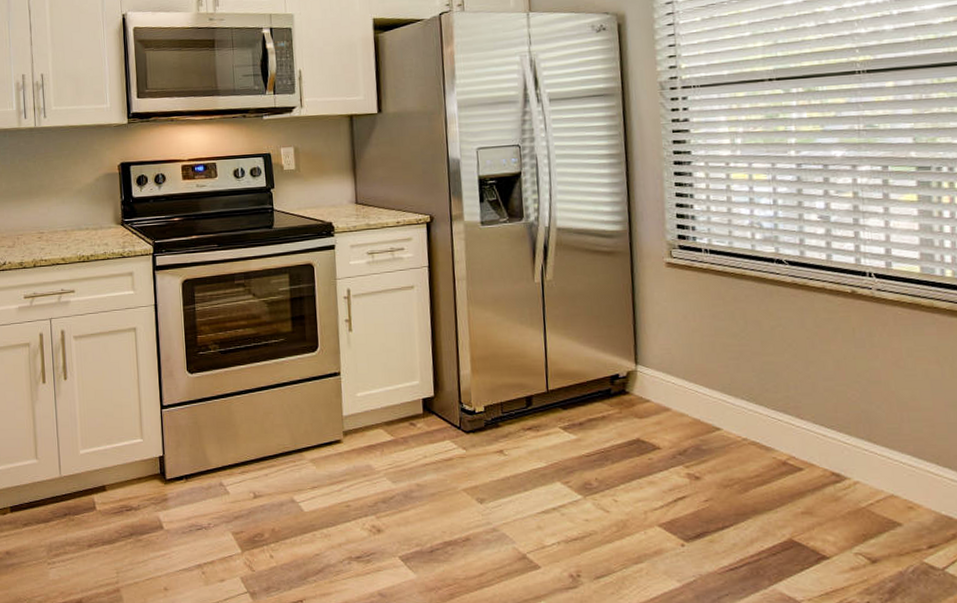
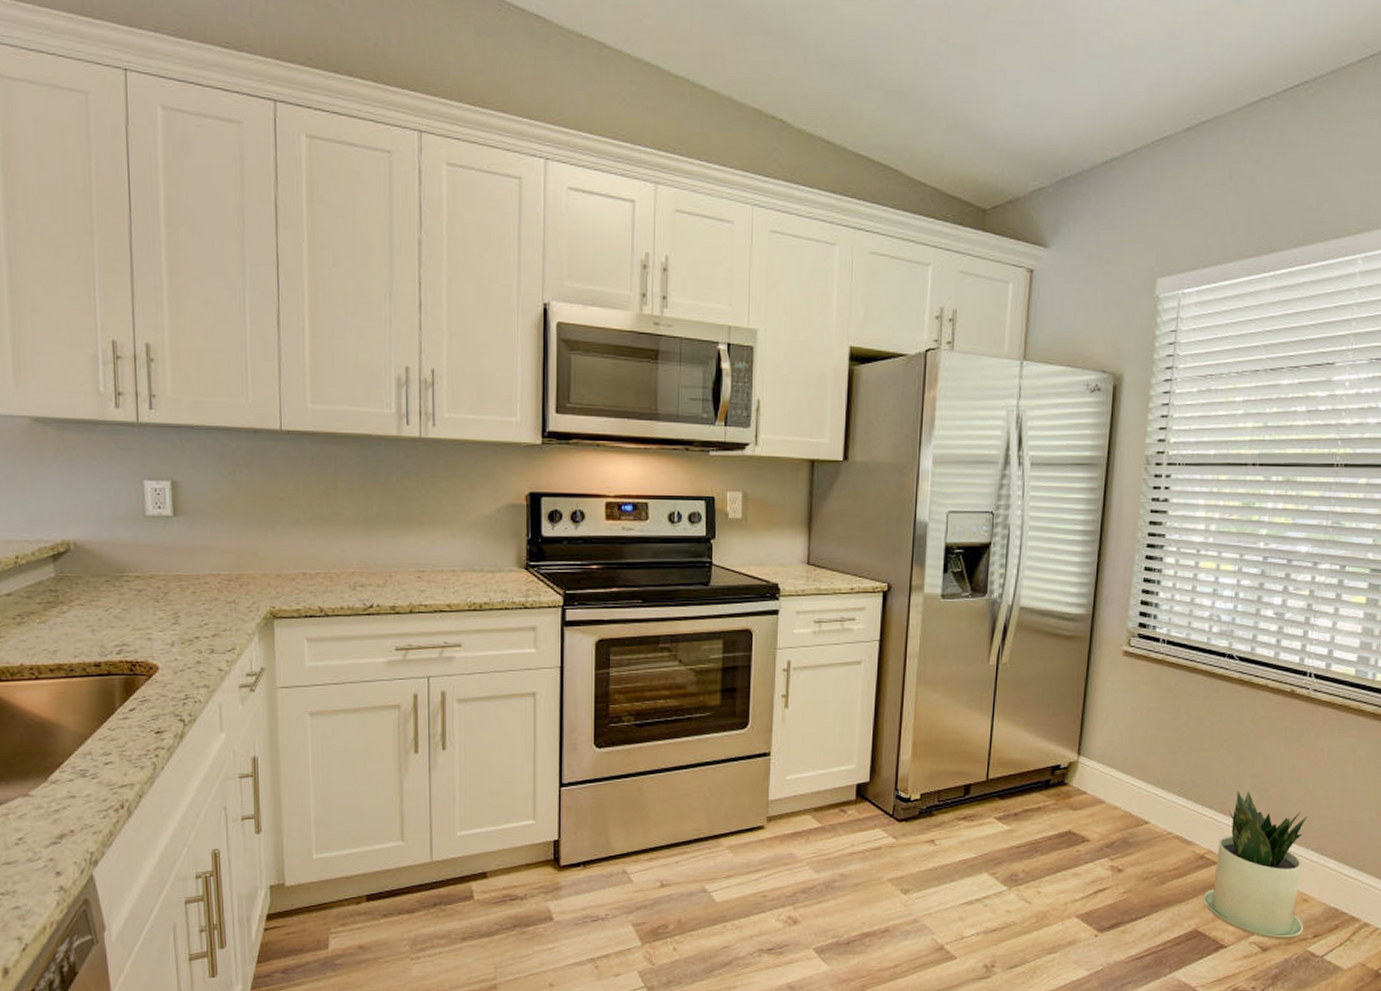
planter: none [793,394,915,551] -> present [1203,790,1308,940]

